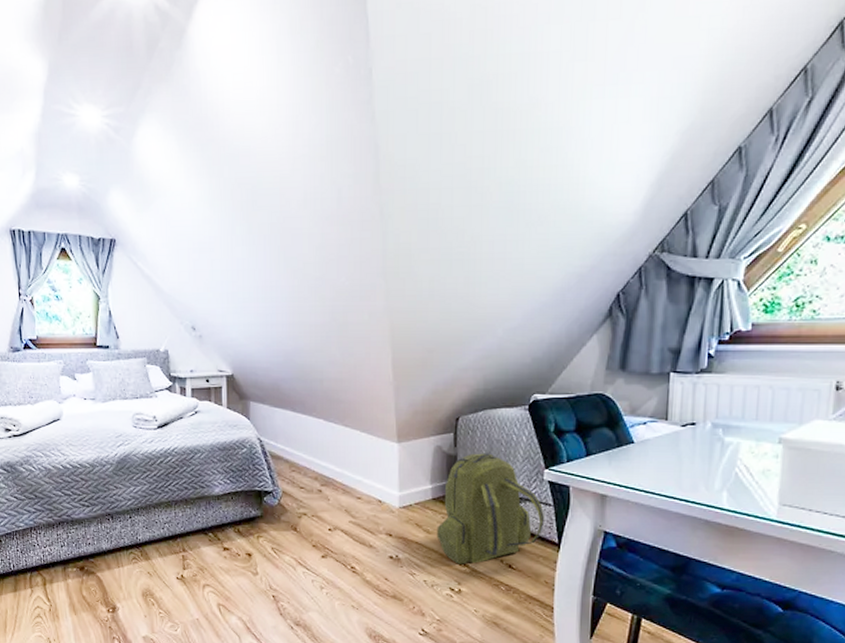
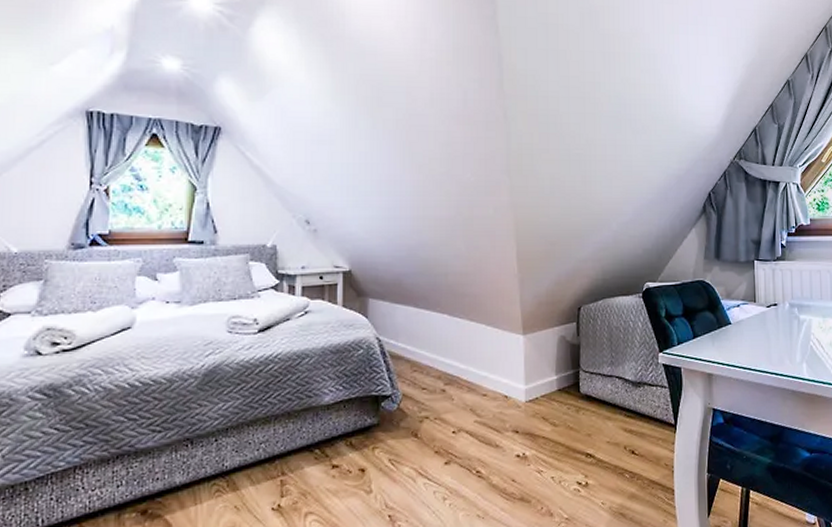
backpack: present [436,453,545,565] -> none [563,340,662,456]

